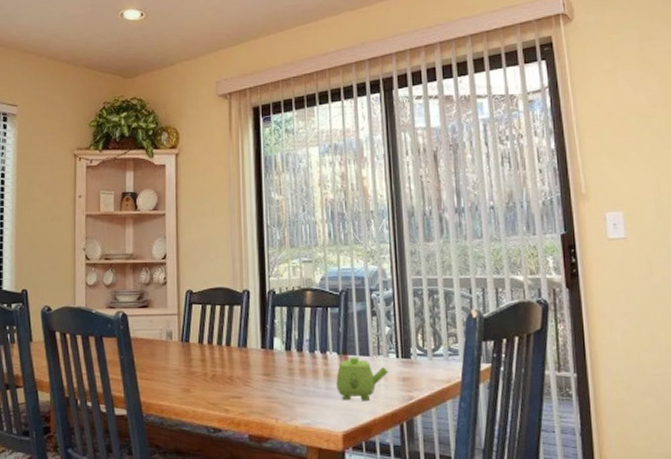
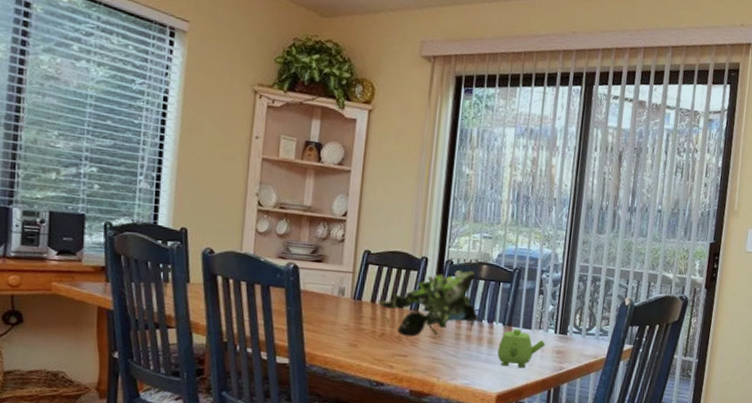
plant: none [205,299,311,377] -> present [377,269,479,338]

